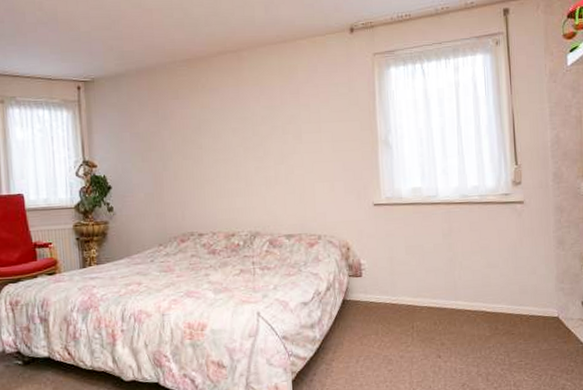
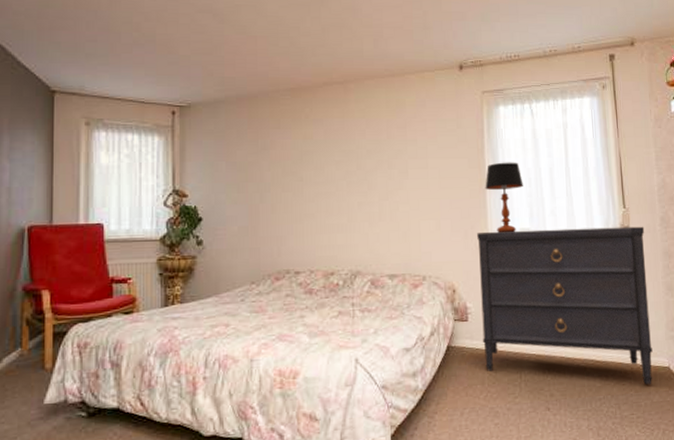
dresser: none [370,182,542,335] -> present [477,226,653,386]
table lamp: none [377,123,415,193] -> present [485,162,523,233]

